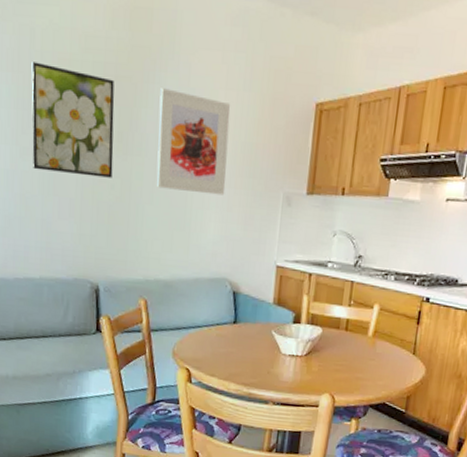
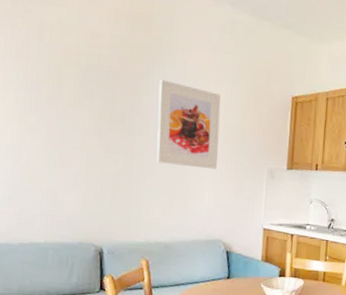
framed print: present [31,62,115,178] -> none [39,52,118,154]

